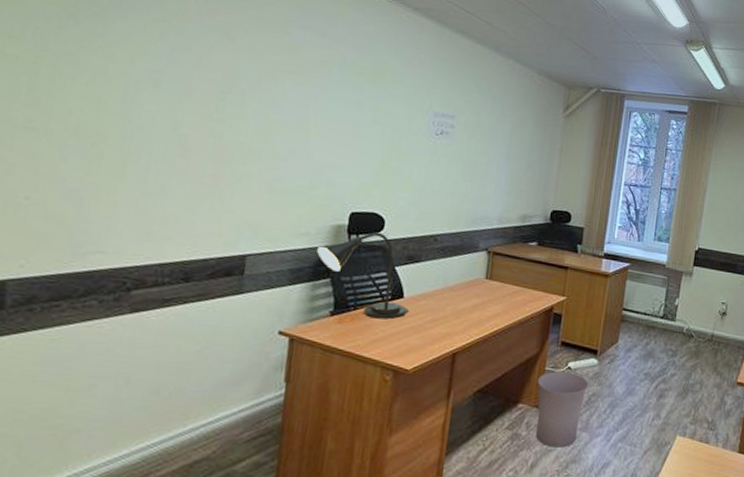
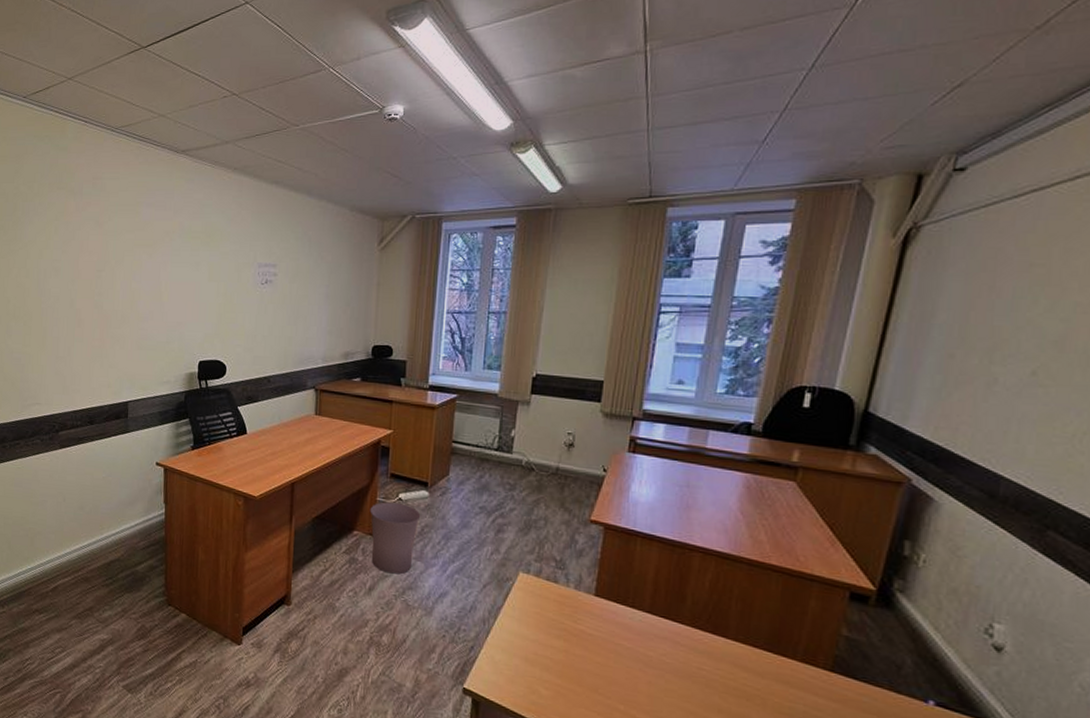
desk lamp: present [317,232,409,319] -> none [177,377,252,453]

